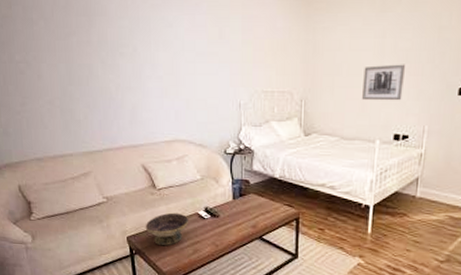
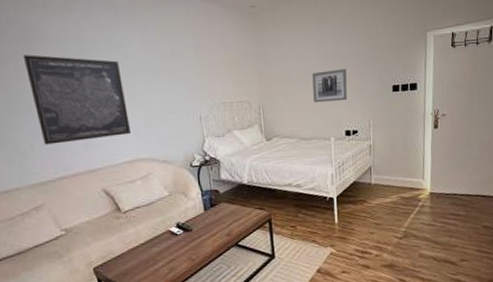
wall art: none [85,30,172,117] -> present [22,54,131,145]
decorative bowl: present [145,212,188,245] -> none [113,233,160,270]

